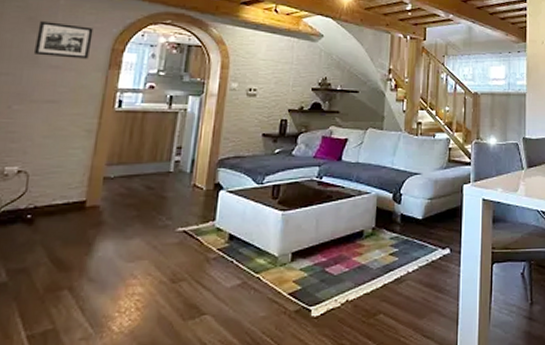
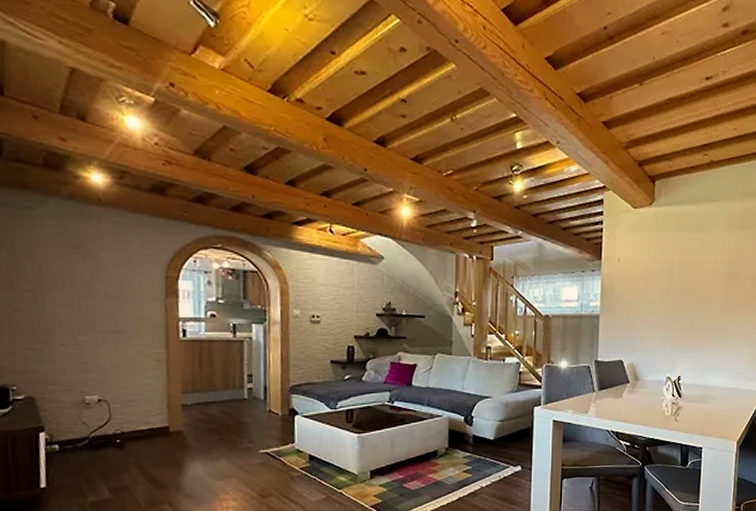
picture frame: present [33,21,94,59] -> none [85,248,144,288]

